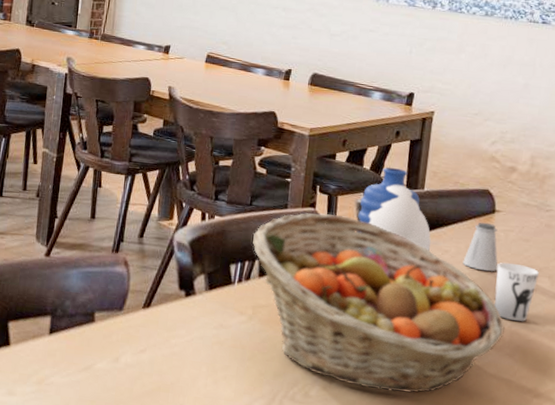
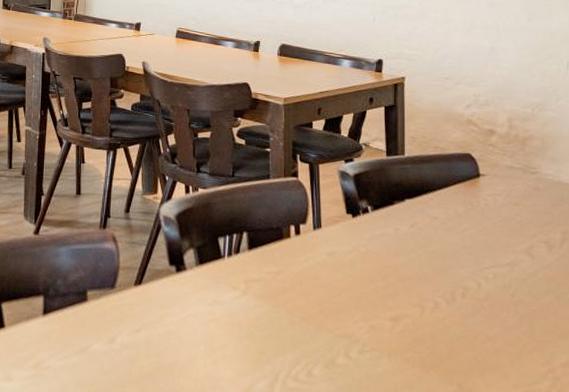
fruit basket: present [253,213,506,393] -> none [239,182,508,370]
vase: present [356,167,431,251] -> none [341,134,418,218]
saltshaker: present [462,222,498,272] -> none [454,186,491,238]
cup: present [494,262,539,321] -> none [489,228,534,290]

